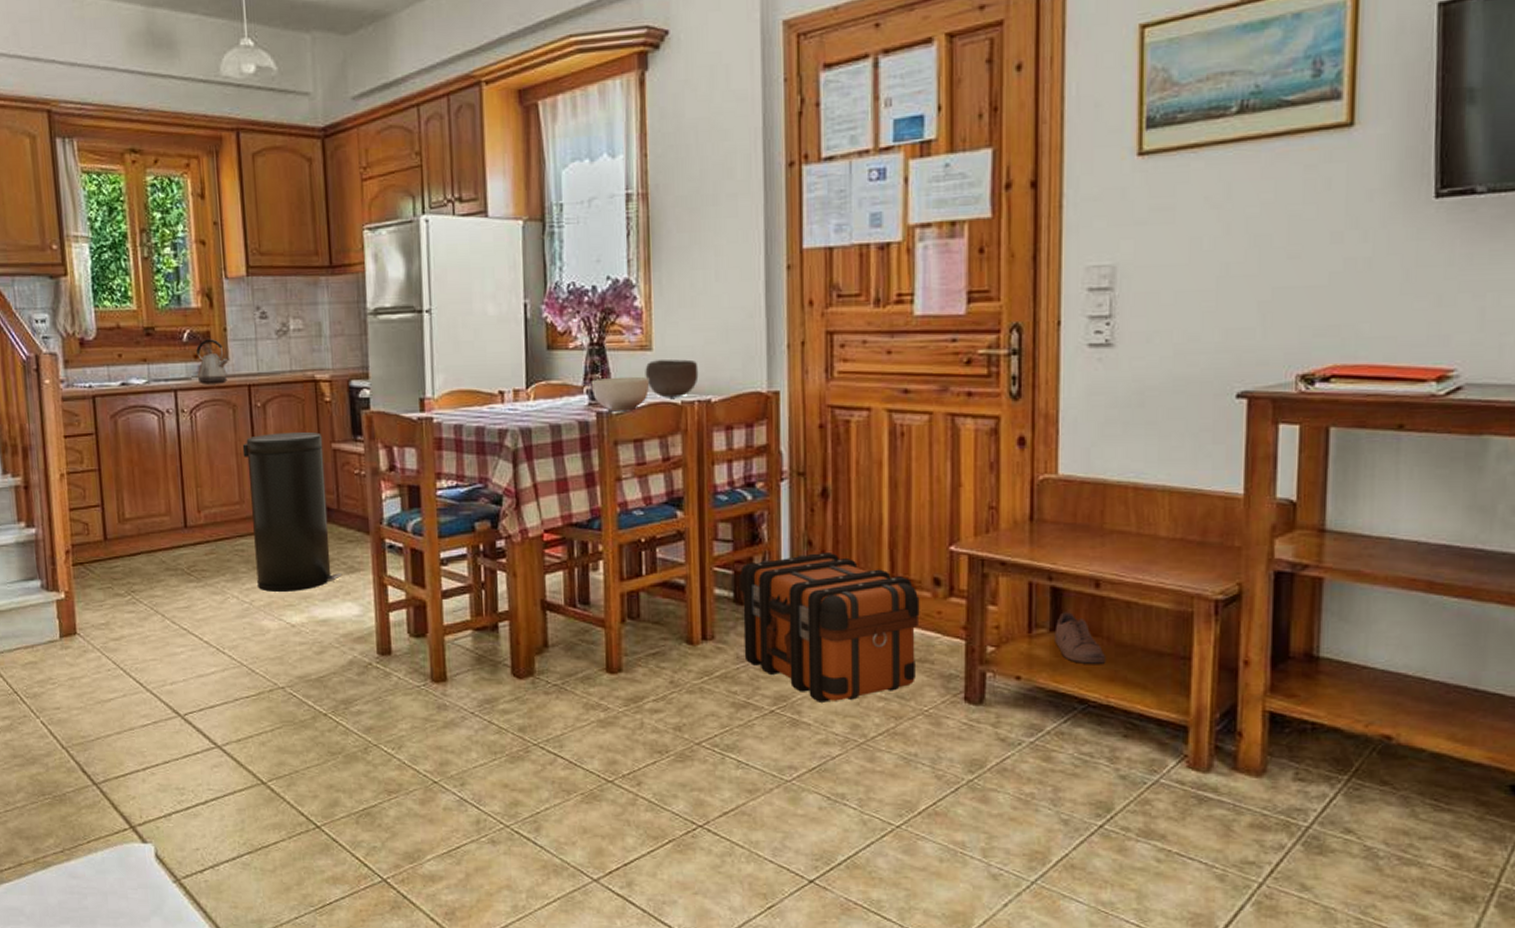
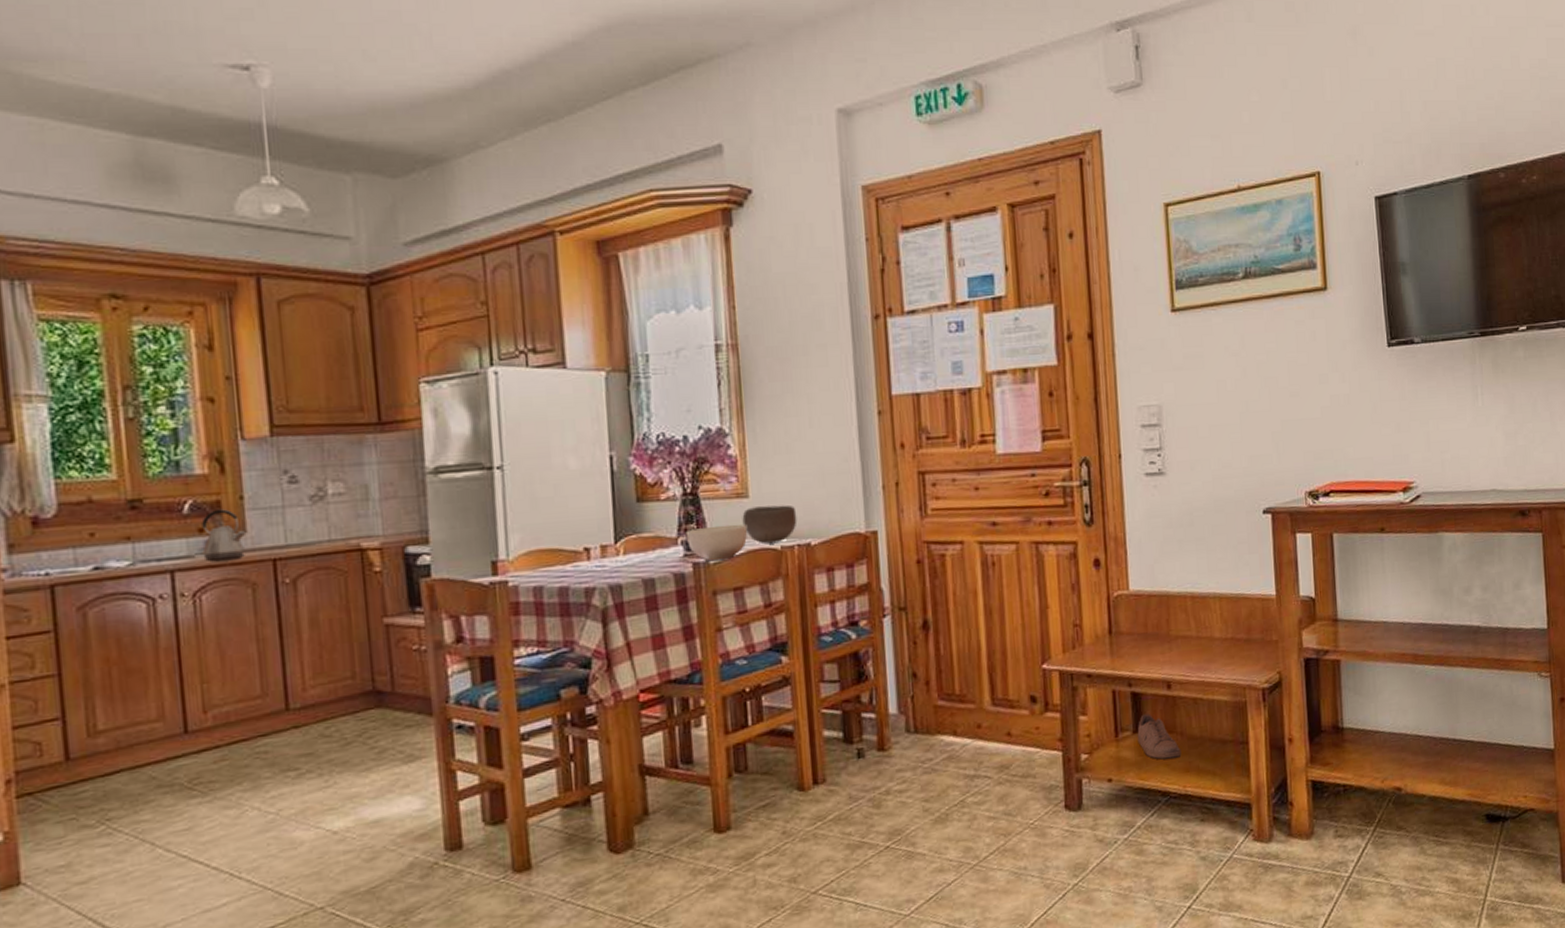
pedal bin: present [242,431,343,592] -> none [265,607,399,797]
suitcase: present [739,551,920,702] -> none [847,681,1020,831]

